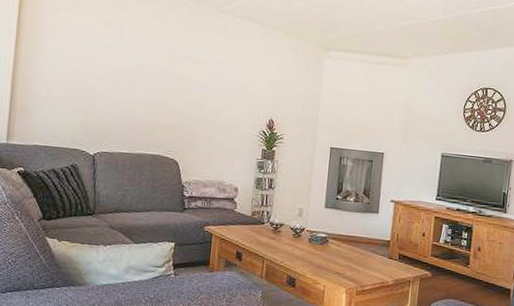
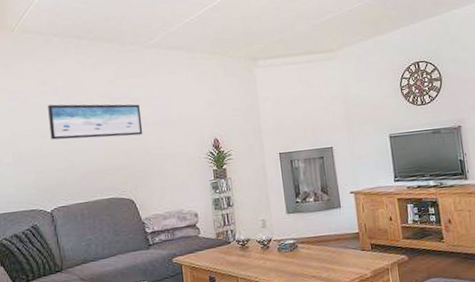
wall art: none [106,48,202,99] -> present [48,104,143,140]

